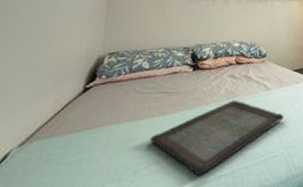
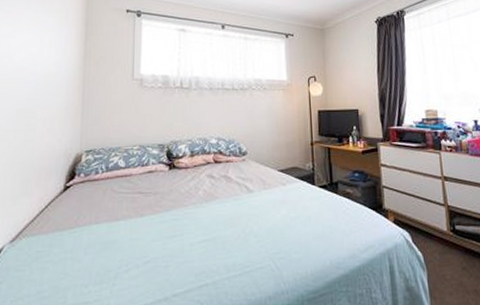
serving tray: present [150,100,284,176] -> none [129,203,269,284]

